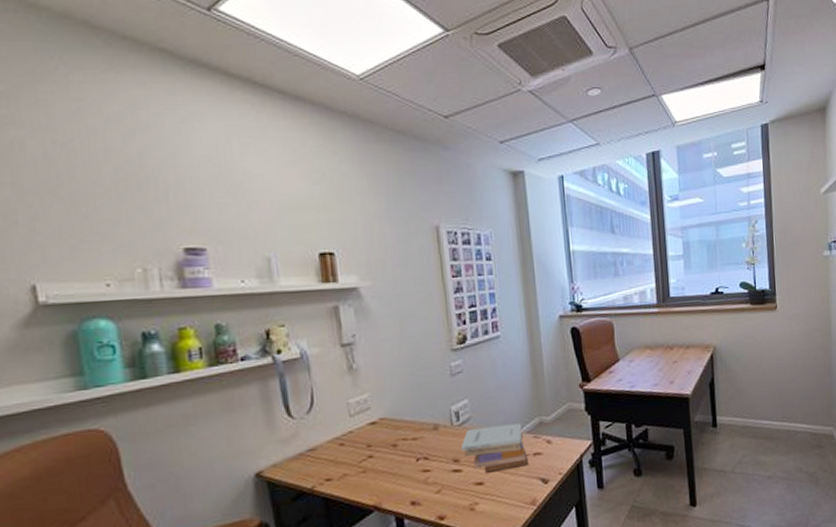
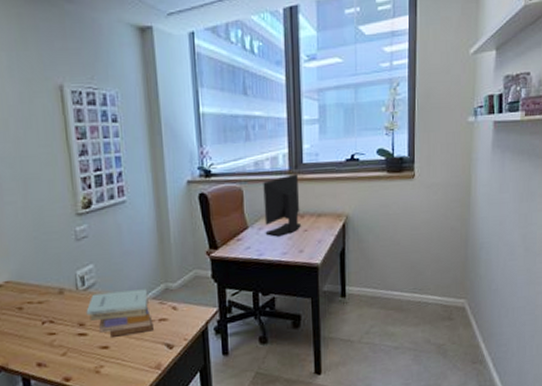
computer monitor: none [632,307,670,369] -> present [263,174,301,237]

